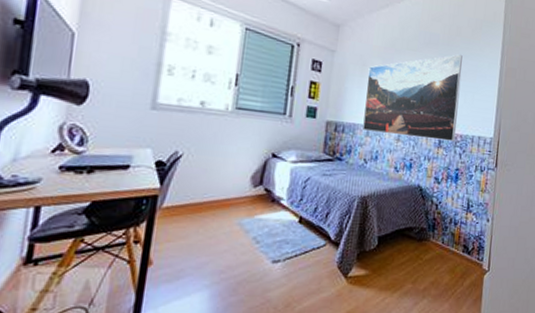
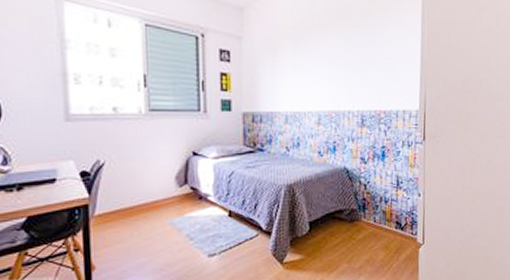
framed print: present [363,54,463,142] -> none [279,24,380,119]

